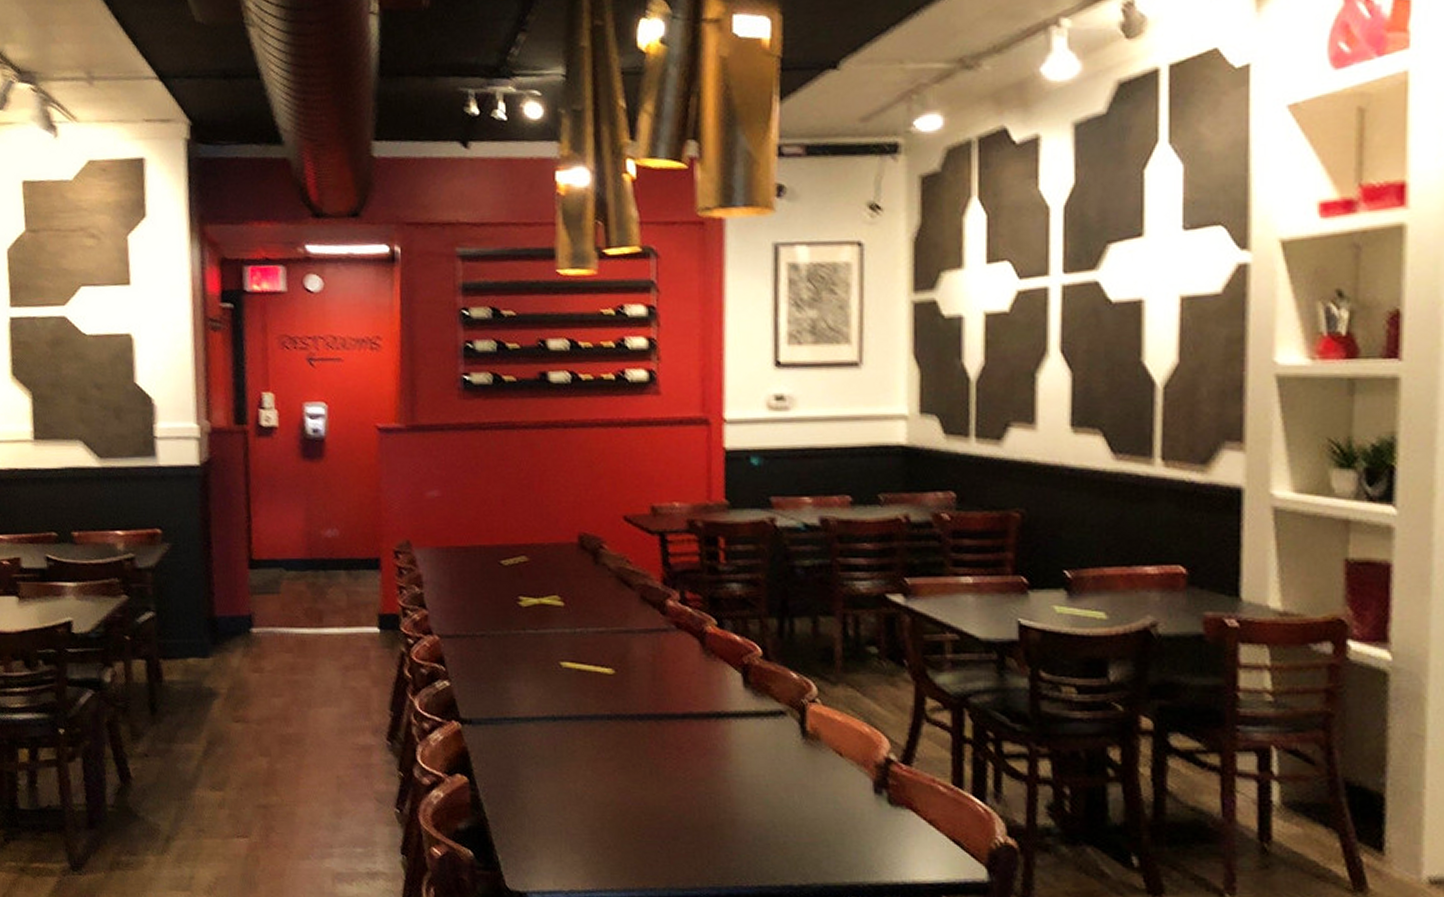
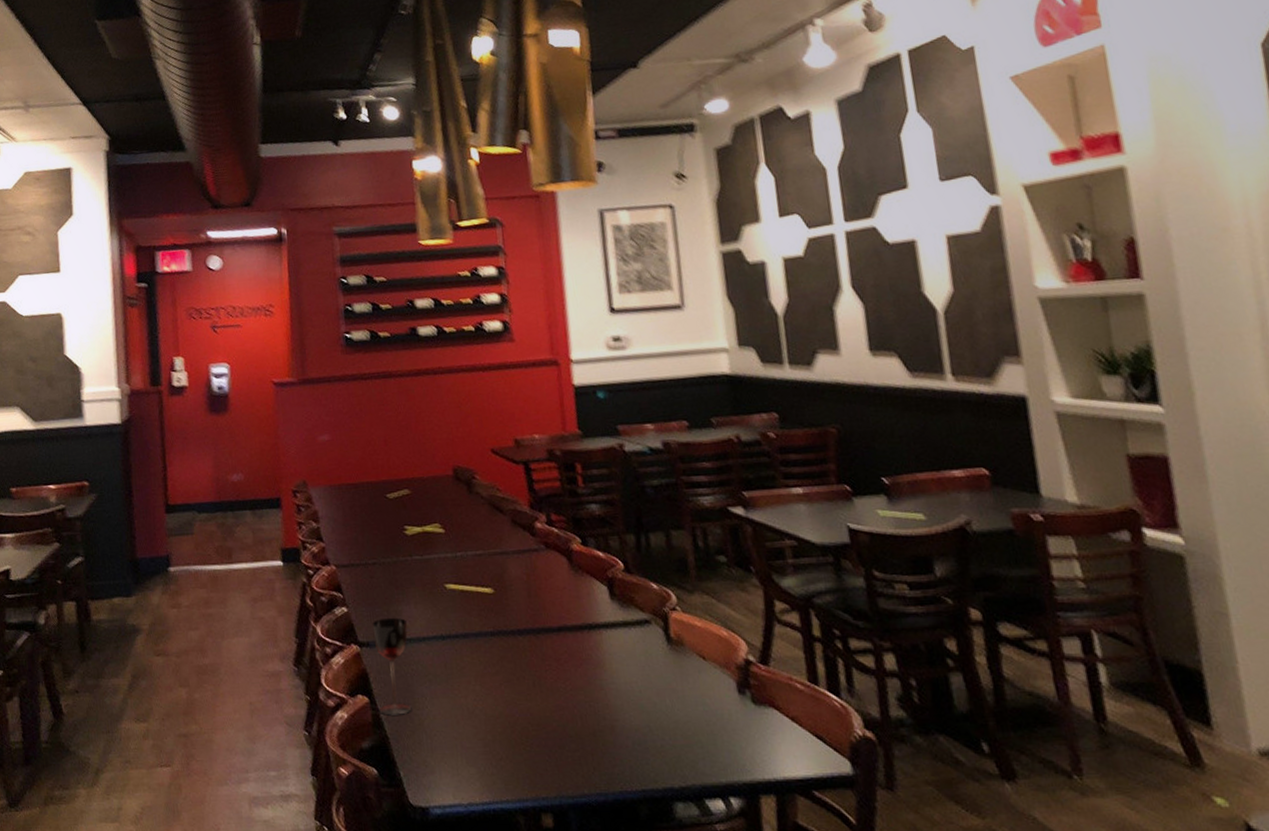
wineglass: none [476,694,515,797] -> present [372,617,412,716]

